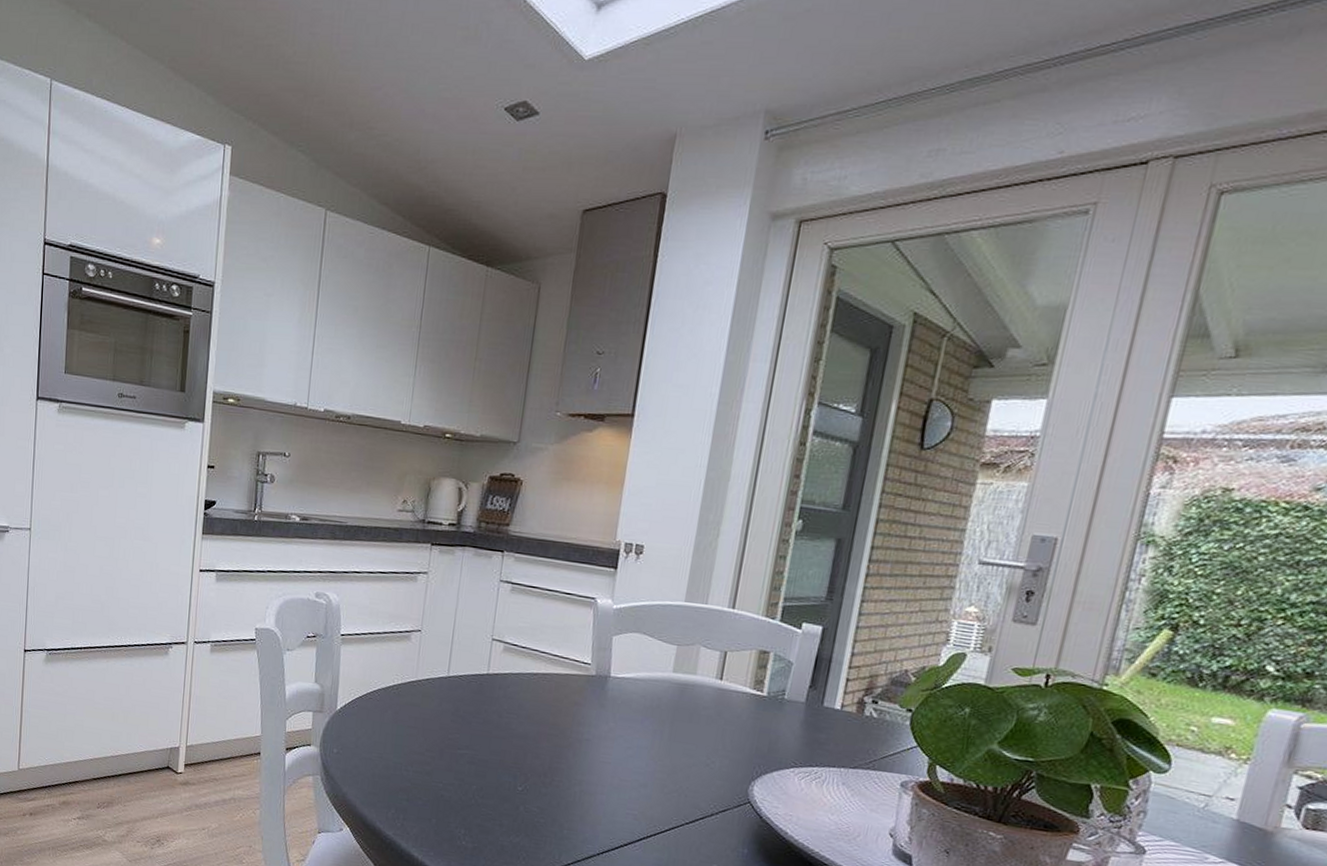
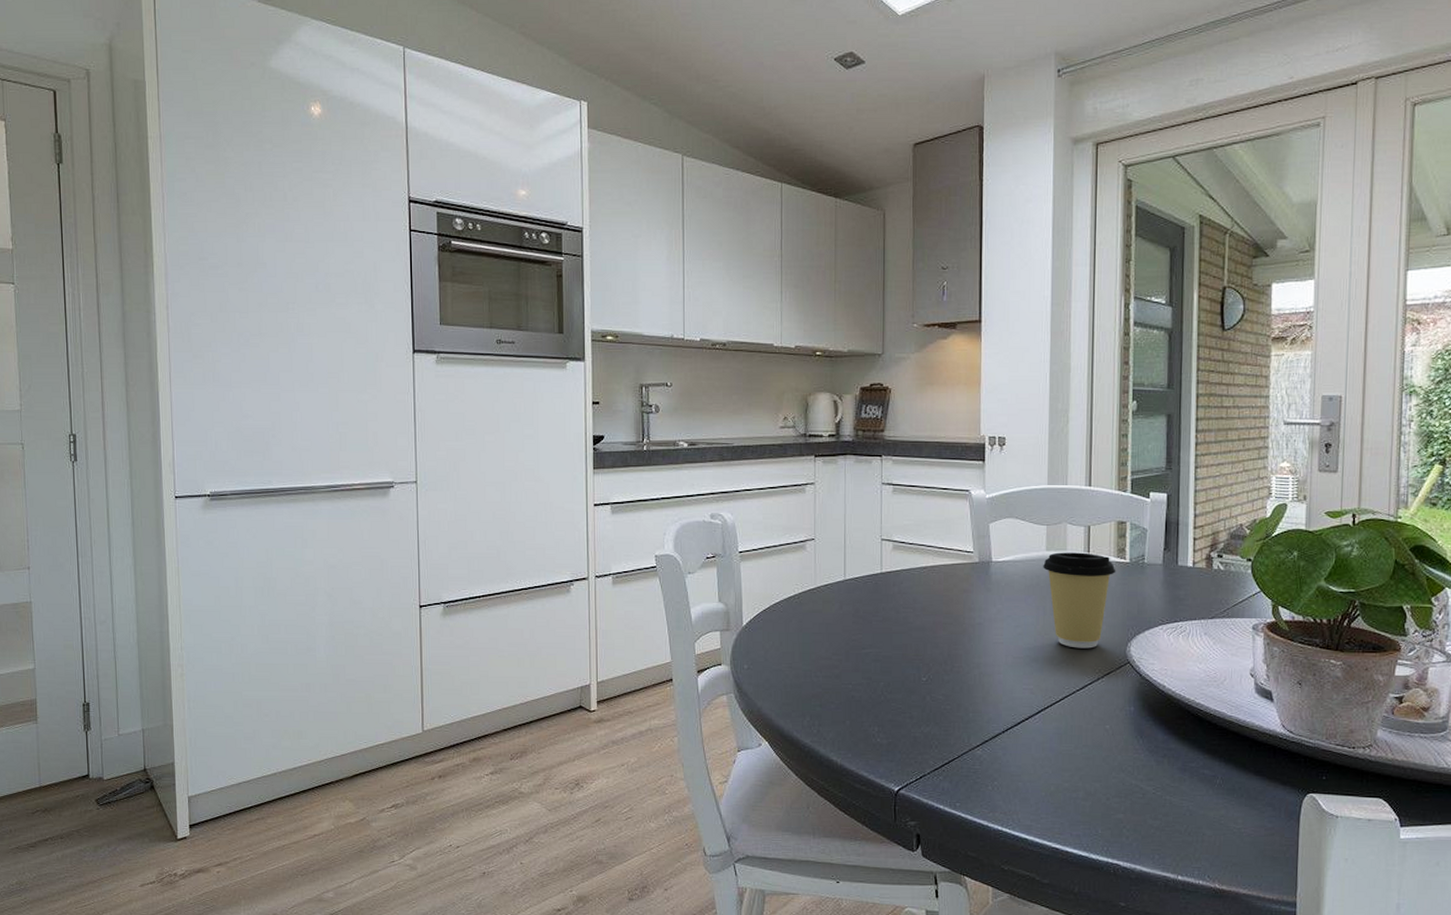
coffee cup: none [667,675,750,782] -> present [1043,552,1116,649]

